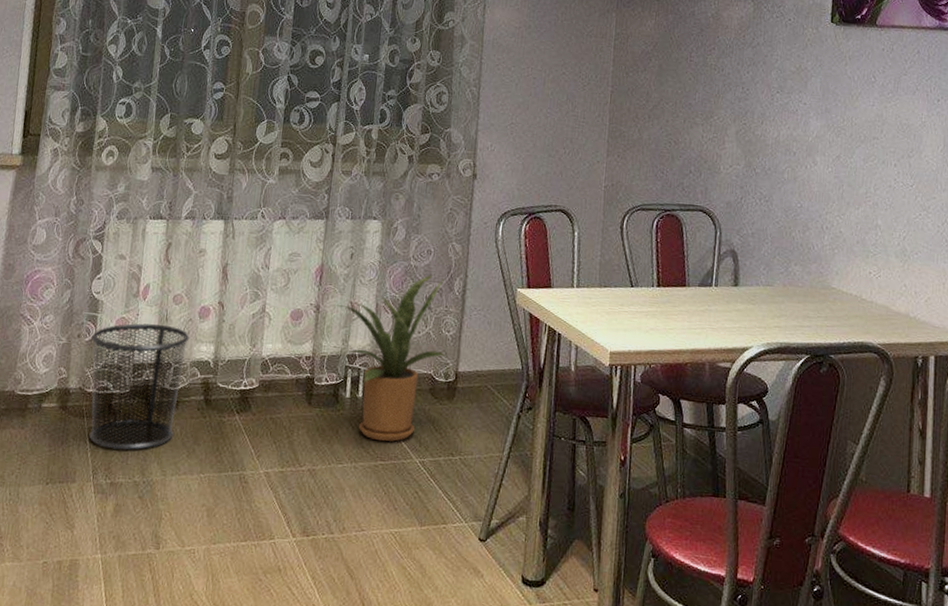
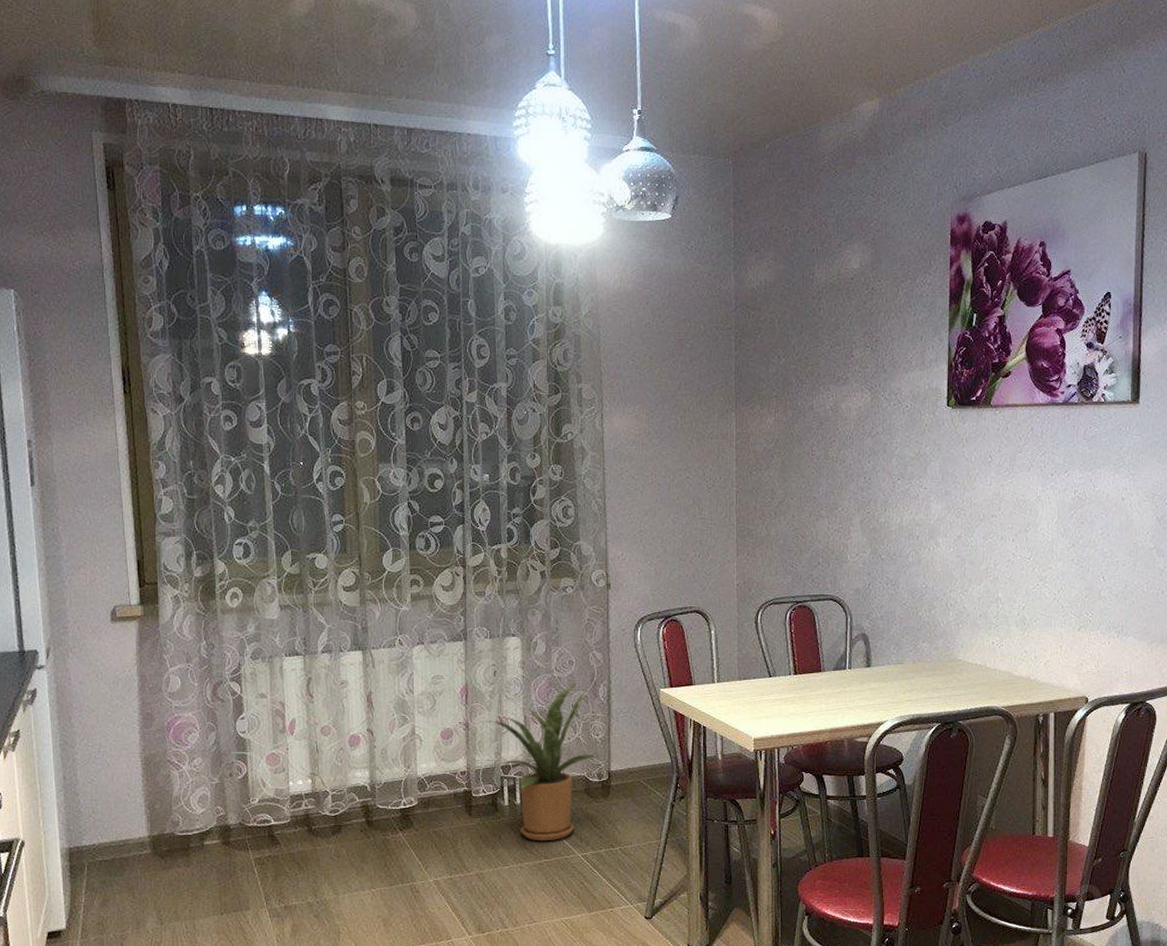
waste bin: present [89,323,190,450] -> none [244,757,343,876]

